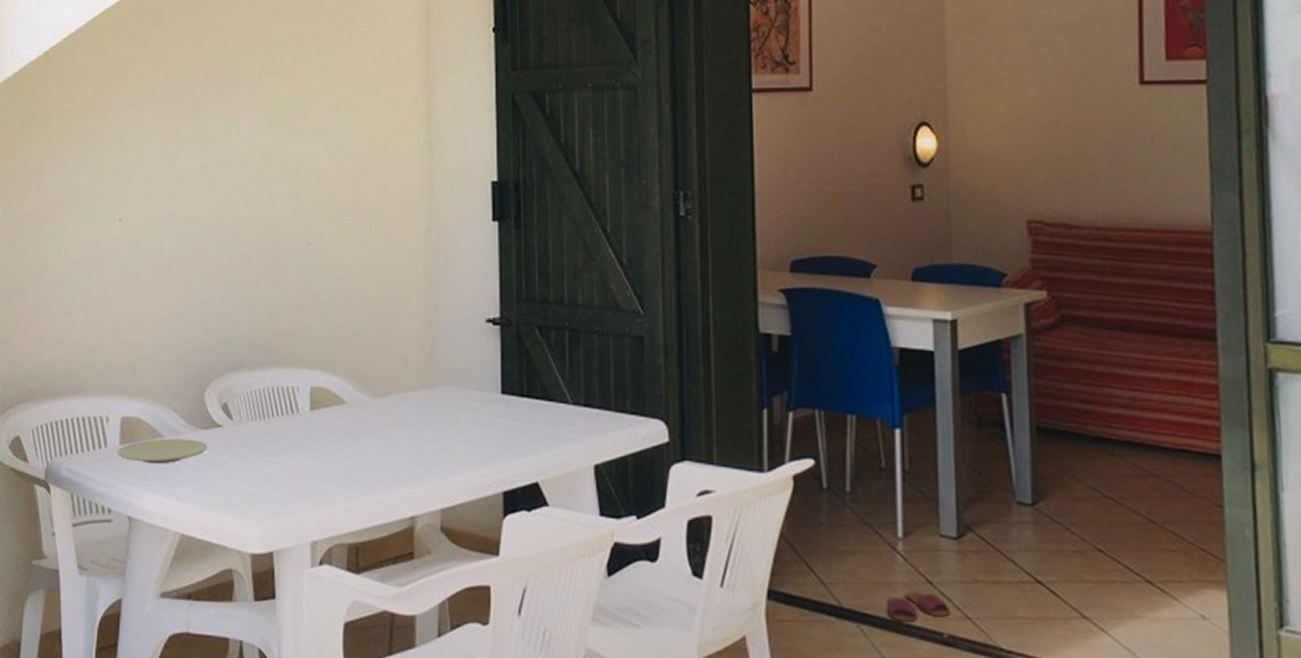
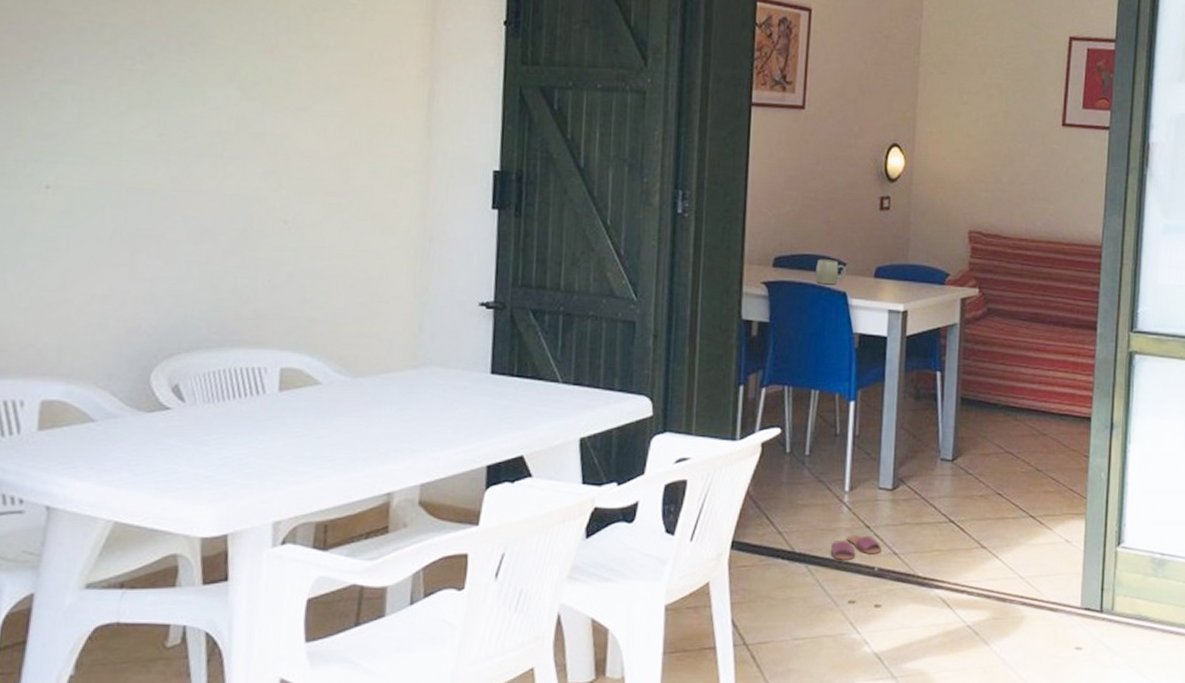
plate: present [117,438,207,464] -> none [33,422,152,450]
mug: none [840,261,877,291] -> present [815,259,847,285]

